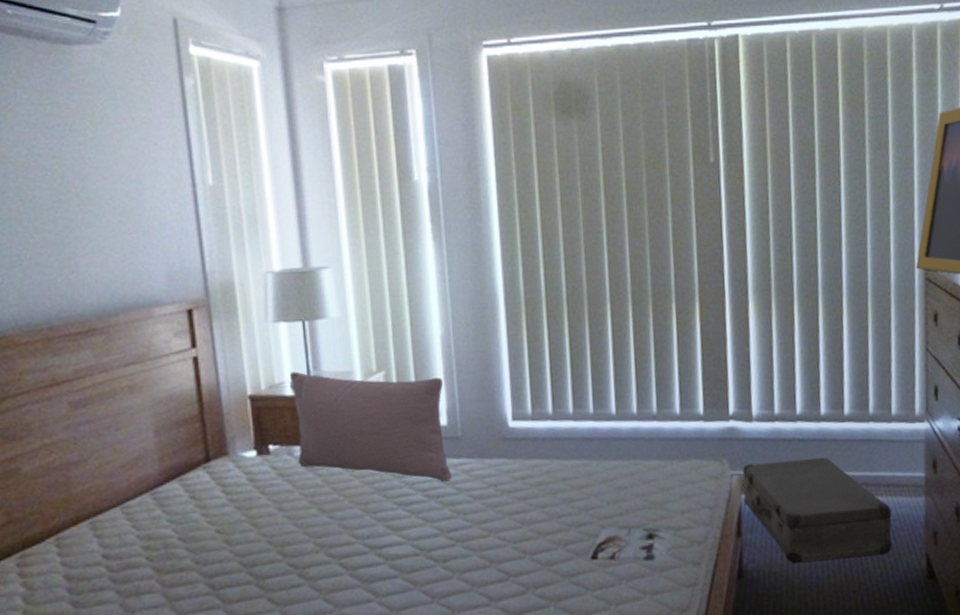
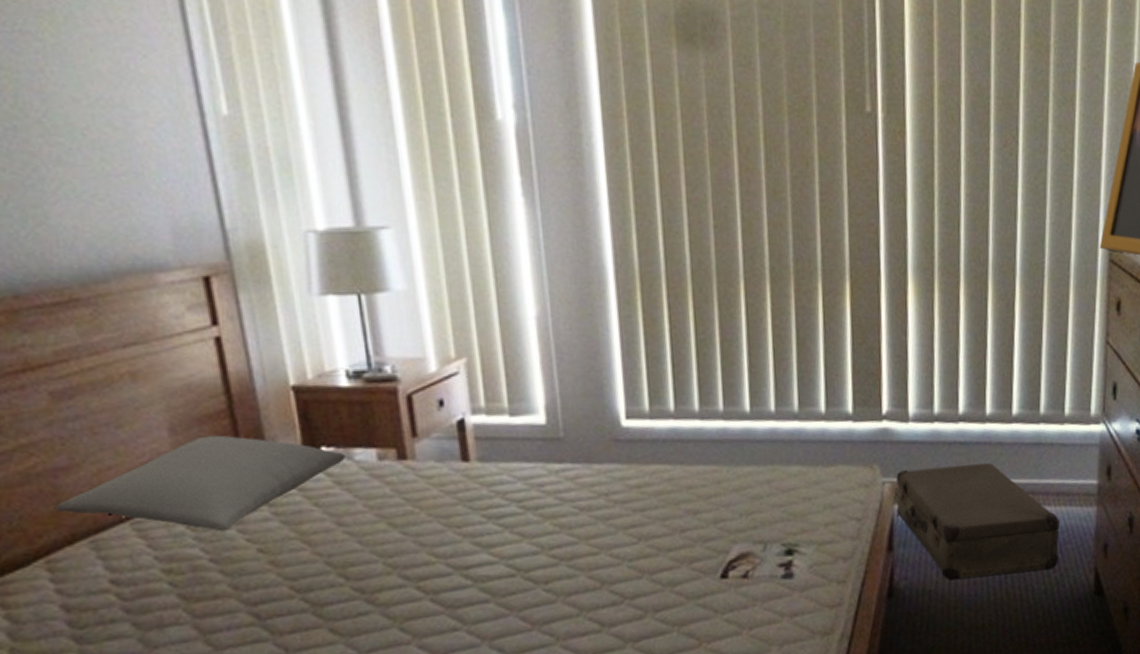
pillow: none [66,435,287,516] -> present [55,435,346,532]
pillow: present [290,371,452,482] -> none [344,357,553,491]

